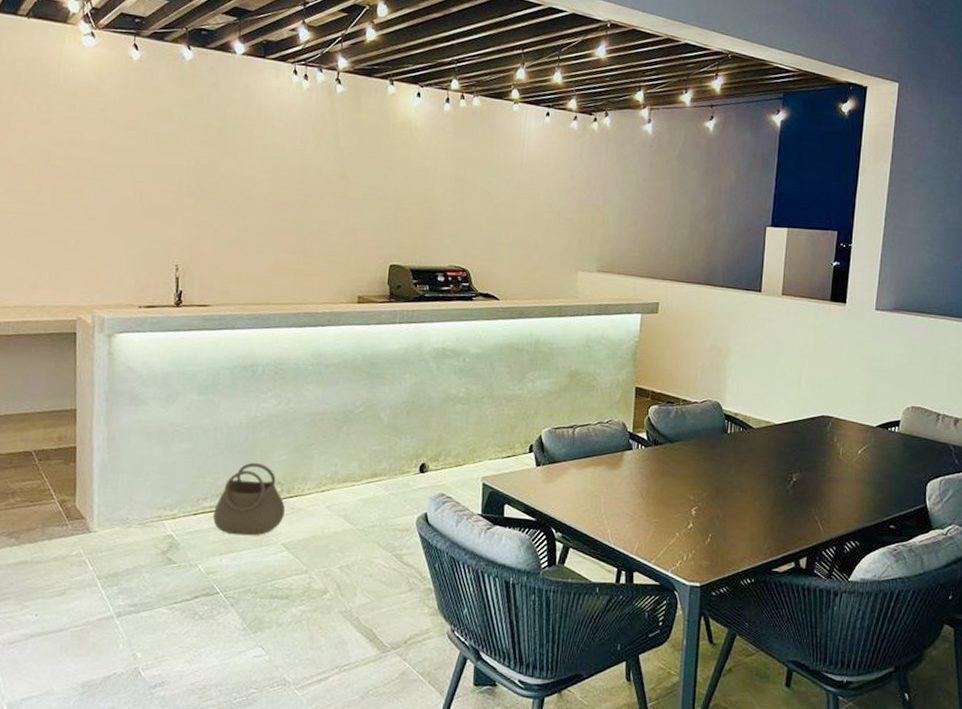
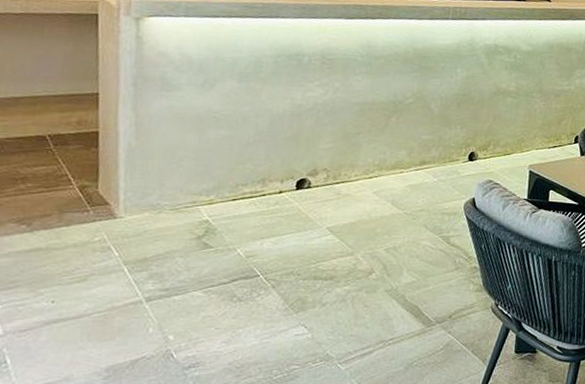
basket: present [213,462,285,536] -> none [254,149,331,220]

